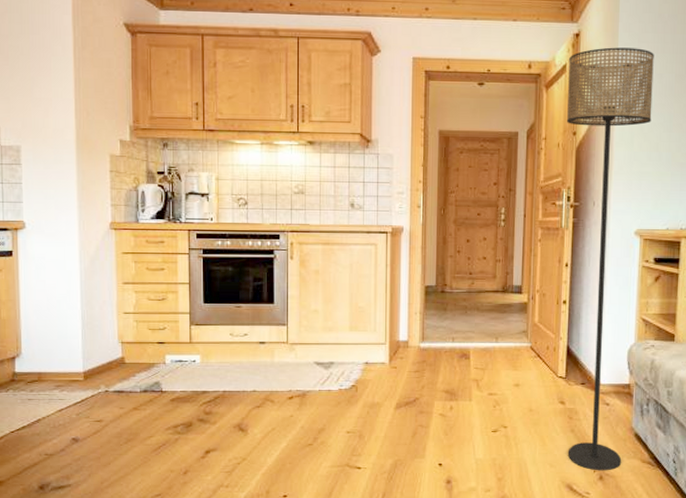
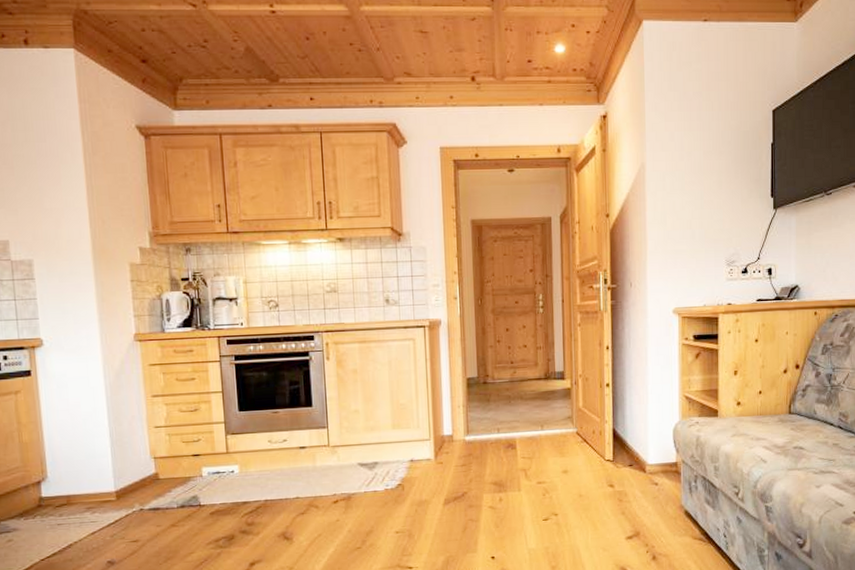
floor lamp: present [566,47,654,471] -> none [598,127,683,552]

